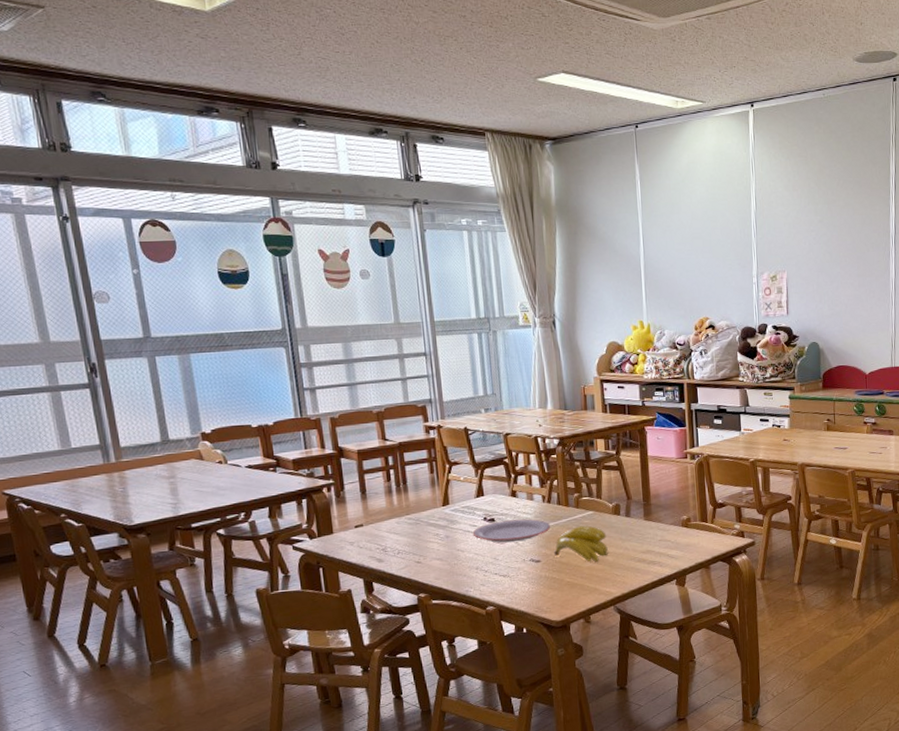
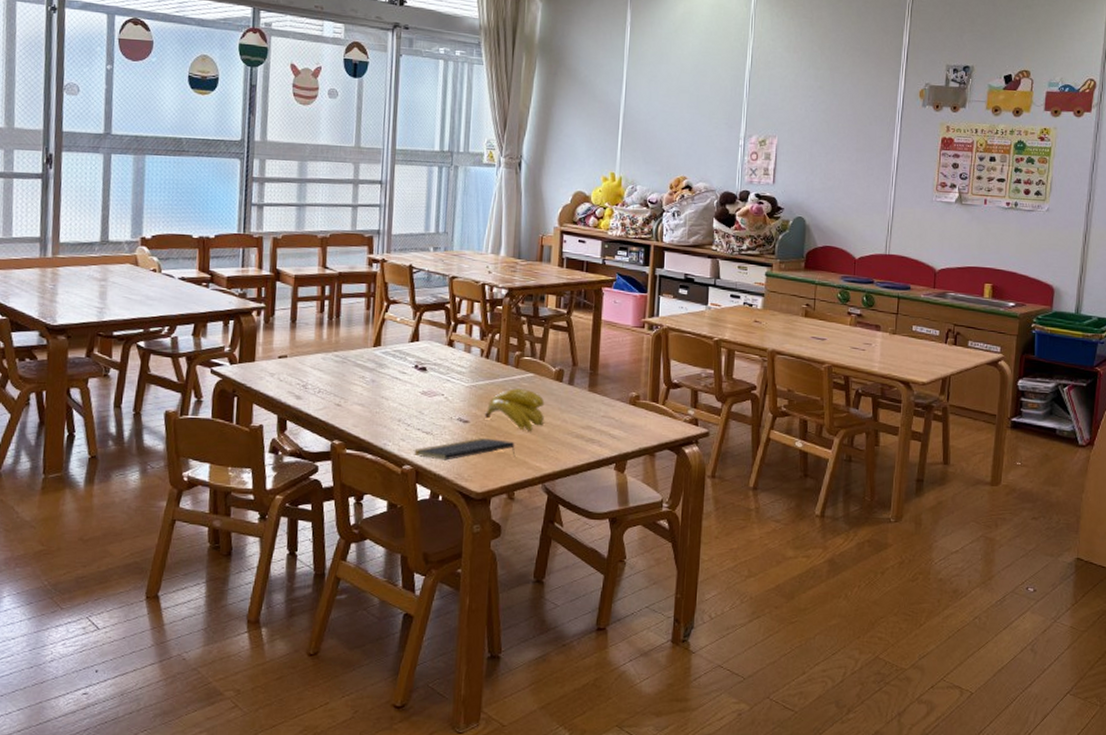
plate: present [472,519,551,543] -> none [400,371,486,397]
notepad: none [494,572,587,598] -> present [413,437,516,461]

